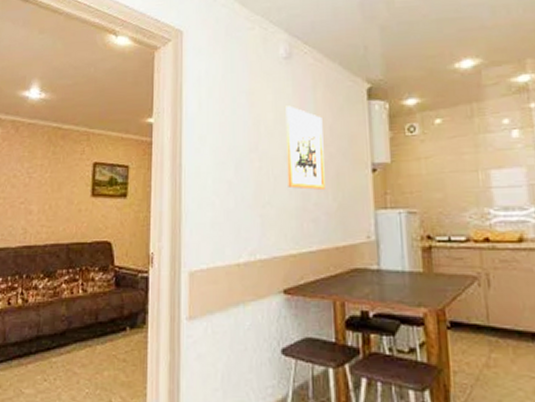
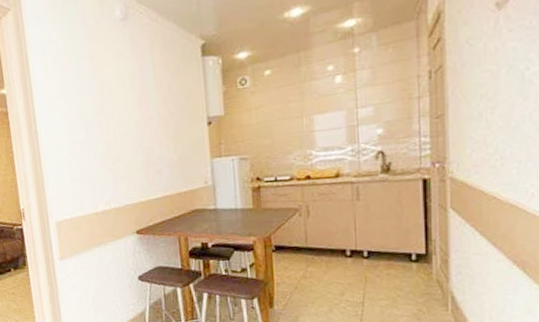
wall art: present [286,105,325,190] -> none [126,67,167,145]

